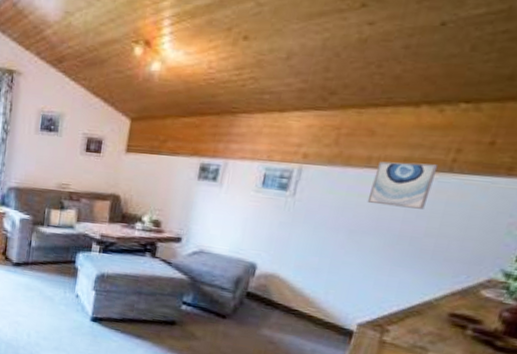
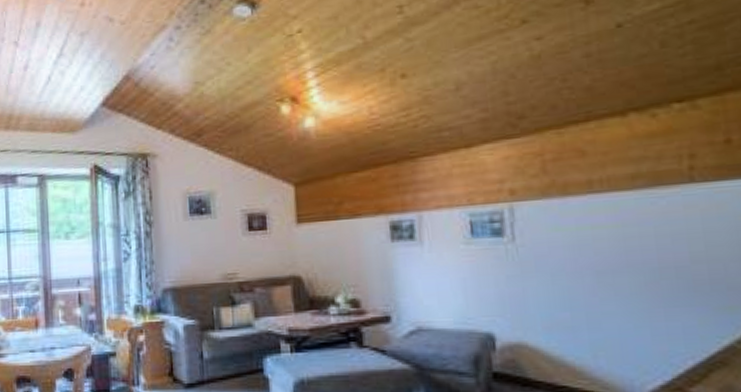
wall art: present [367,161,439,209] -> none [602,176,678,235]

